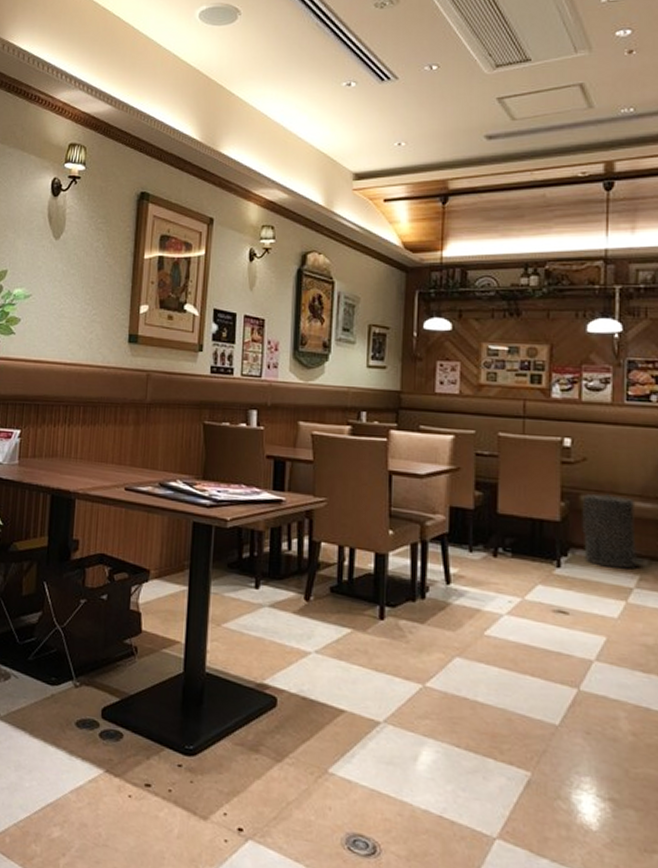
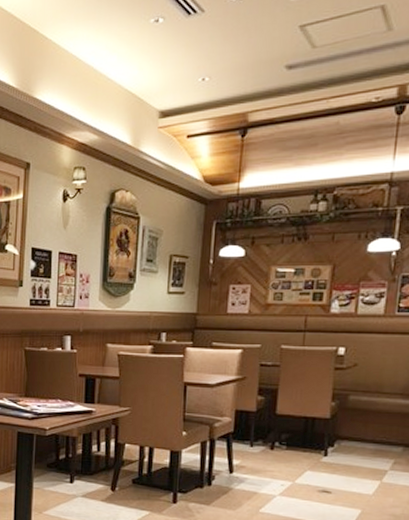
trash can: present [582,492,638,570] -> none [348,392,397,456]

